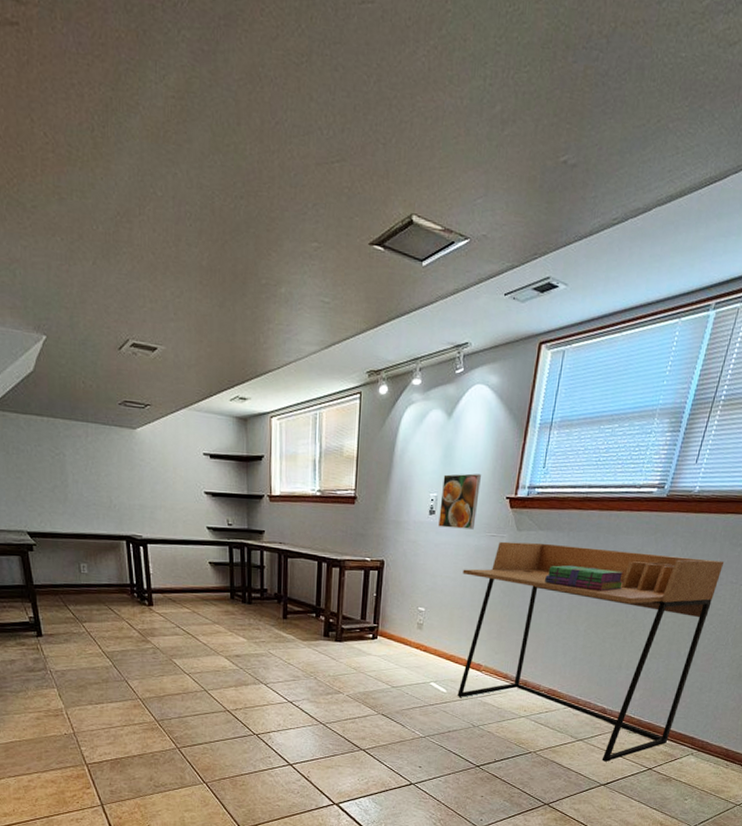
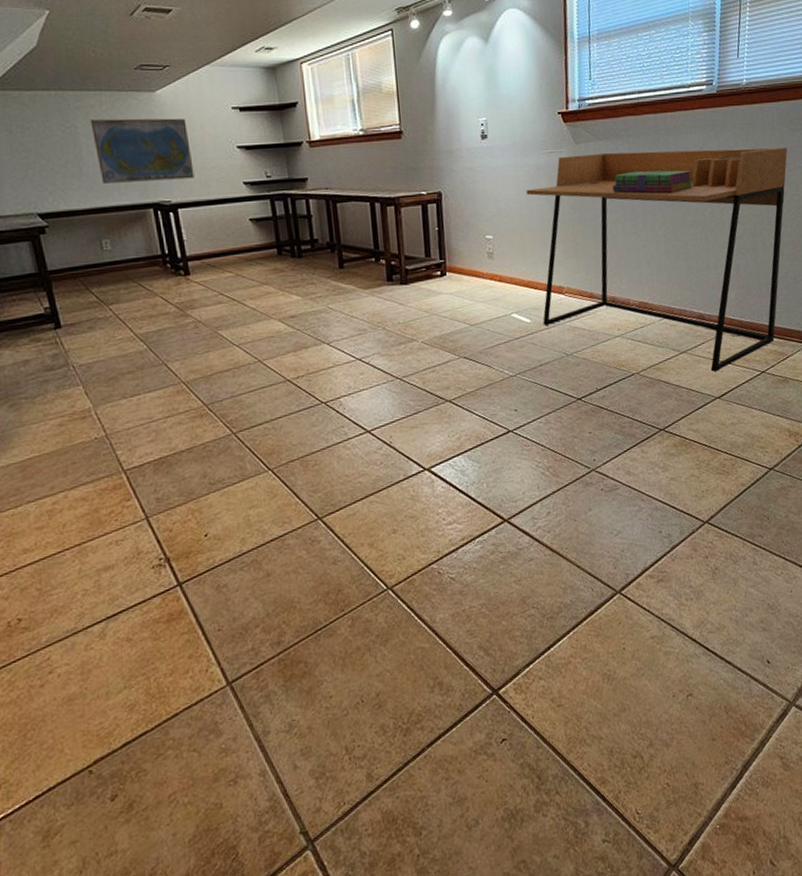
world map: none [76,450,164,518] -> present [90,118,195,184]
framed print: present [438,473,481,530] -> none [490,93,531,151]

